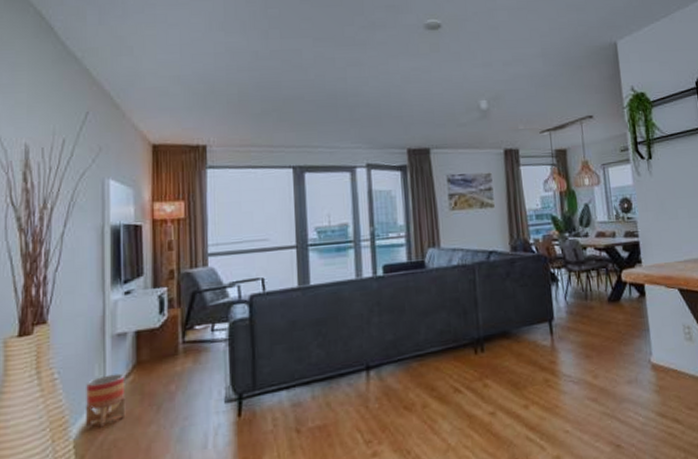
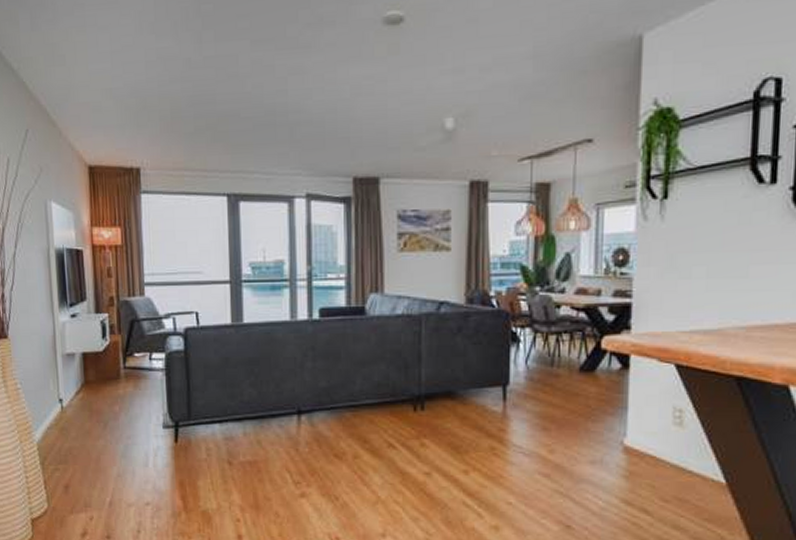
planter: present [86,373,126,428] -> none [44,390,78,436]

